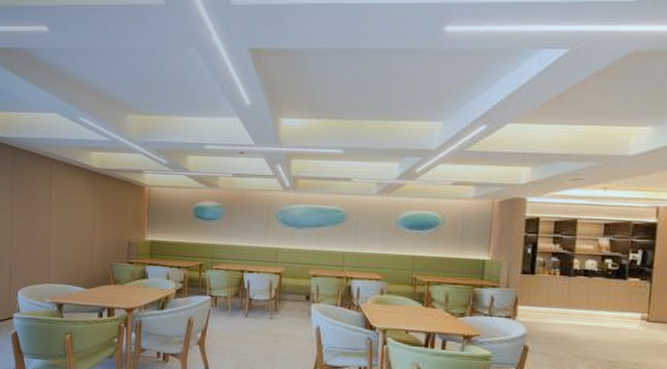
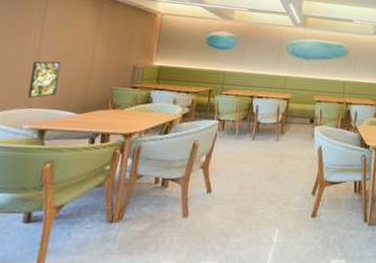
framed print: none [46,239,68,274] -> present [27,61,61,98]

